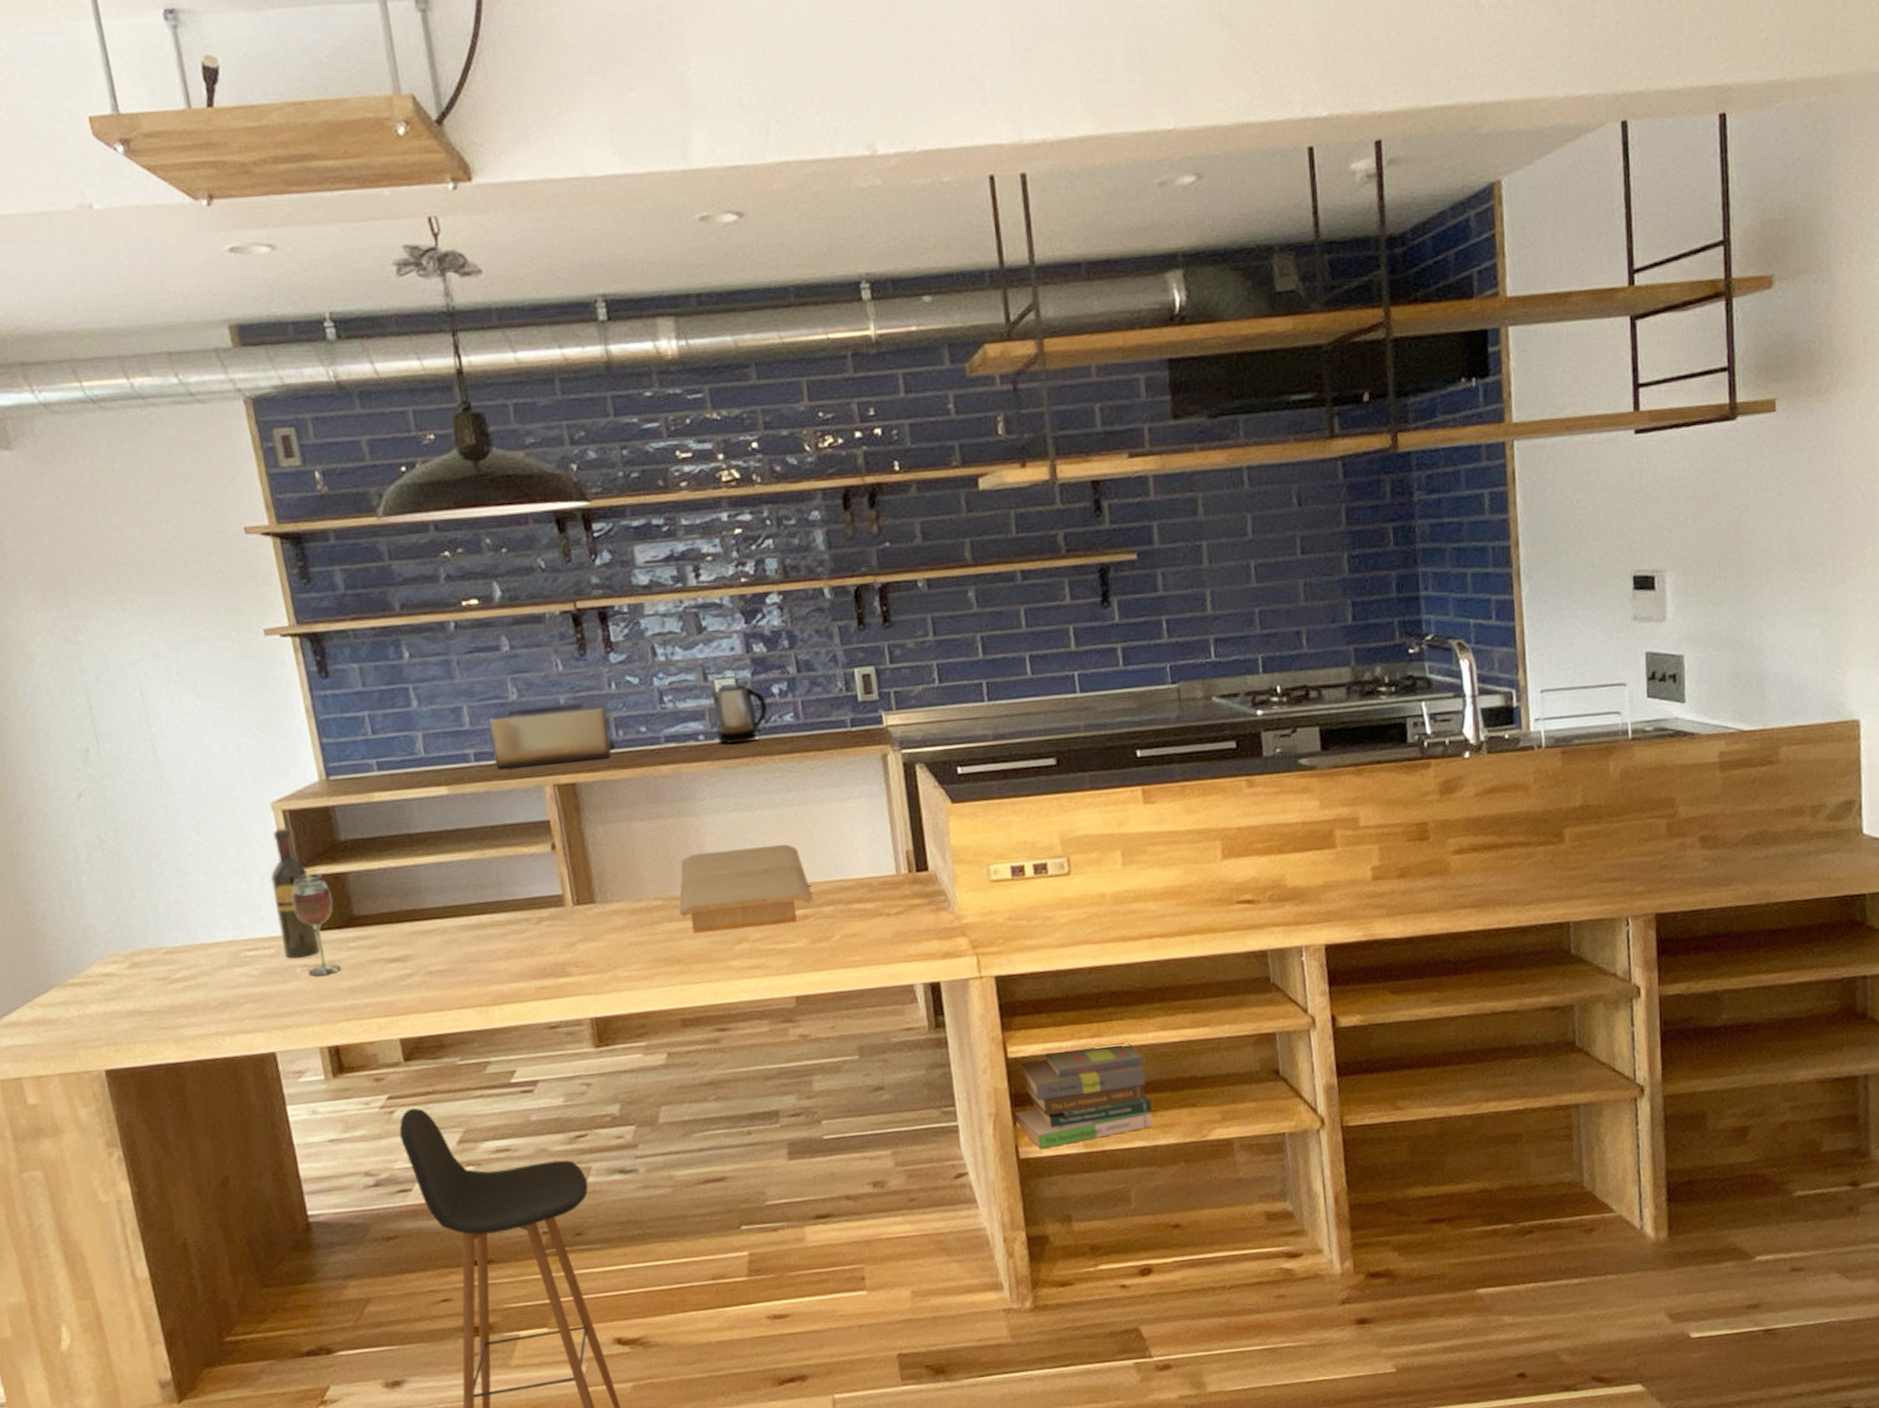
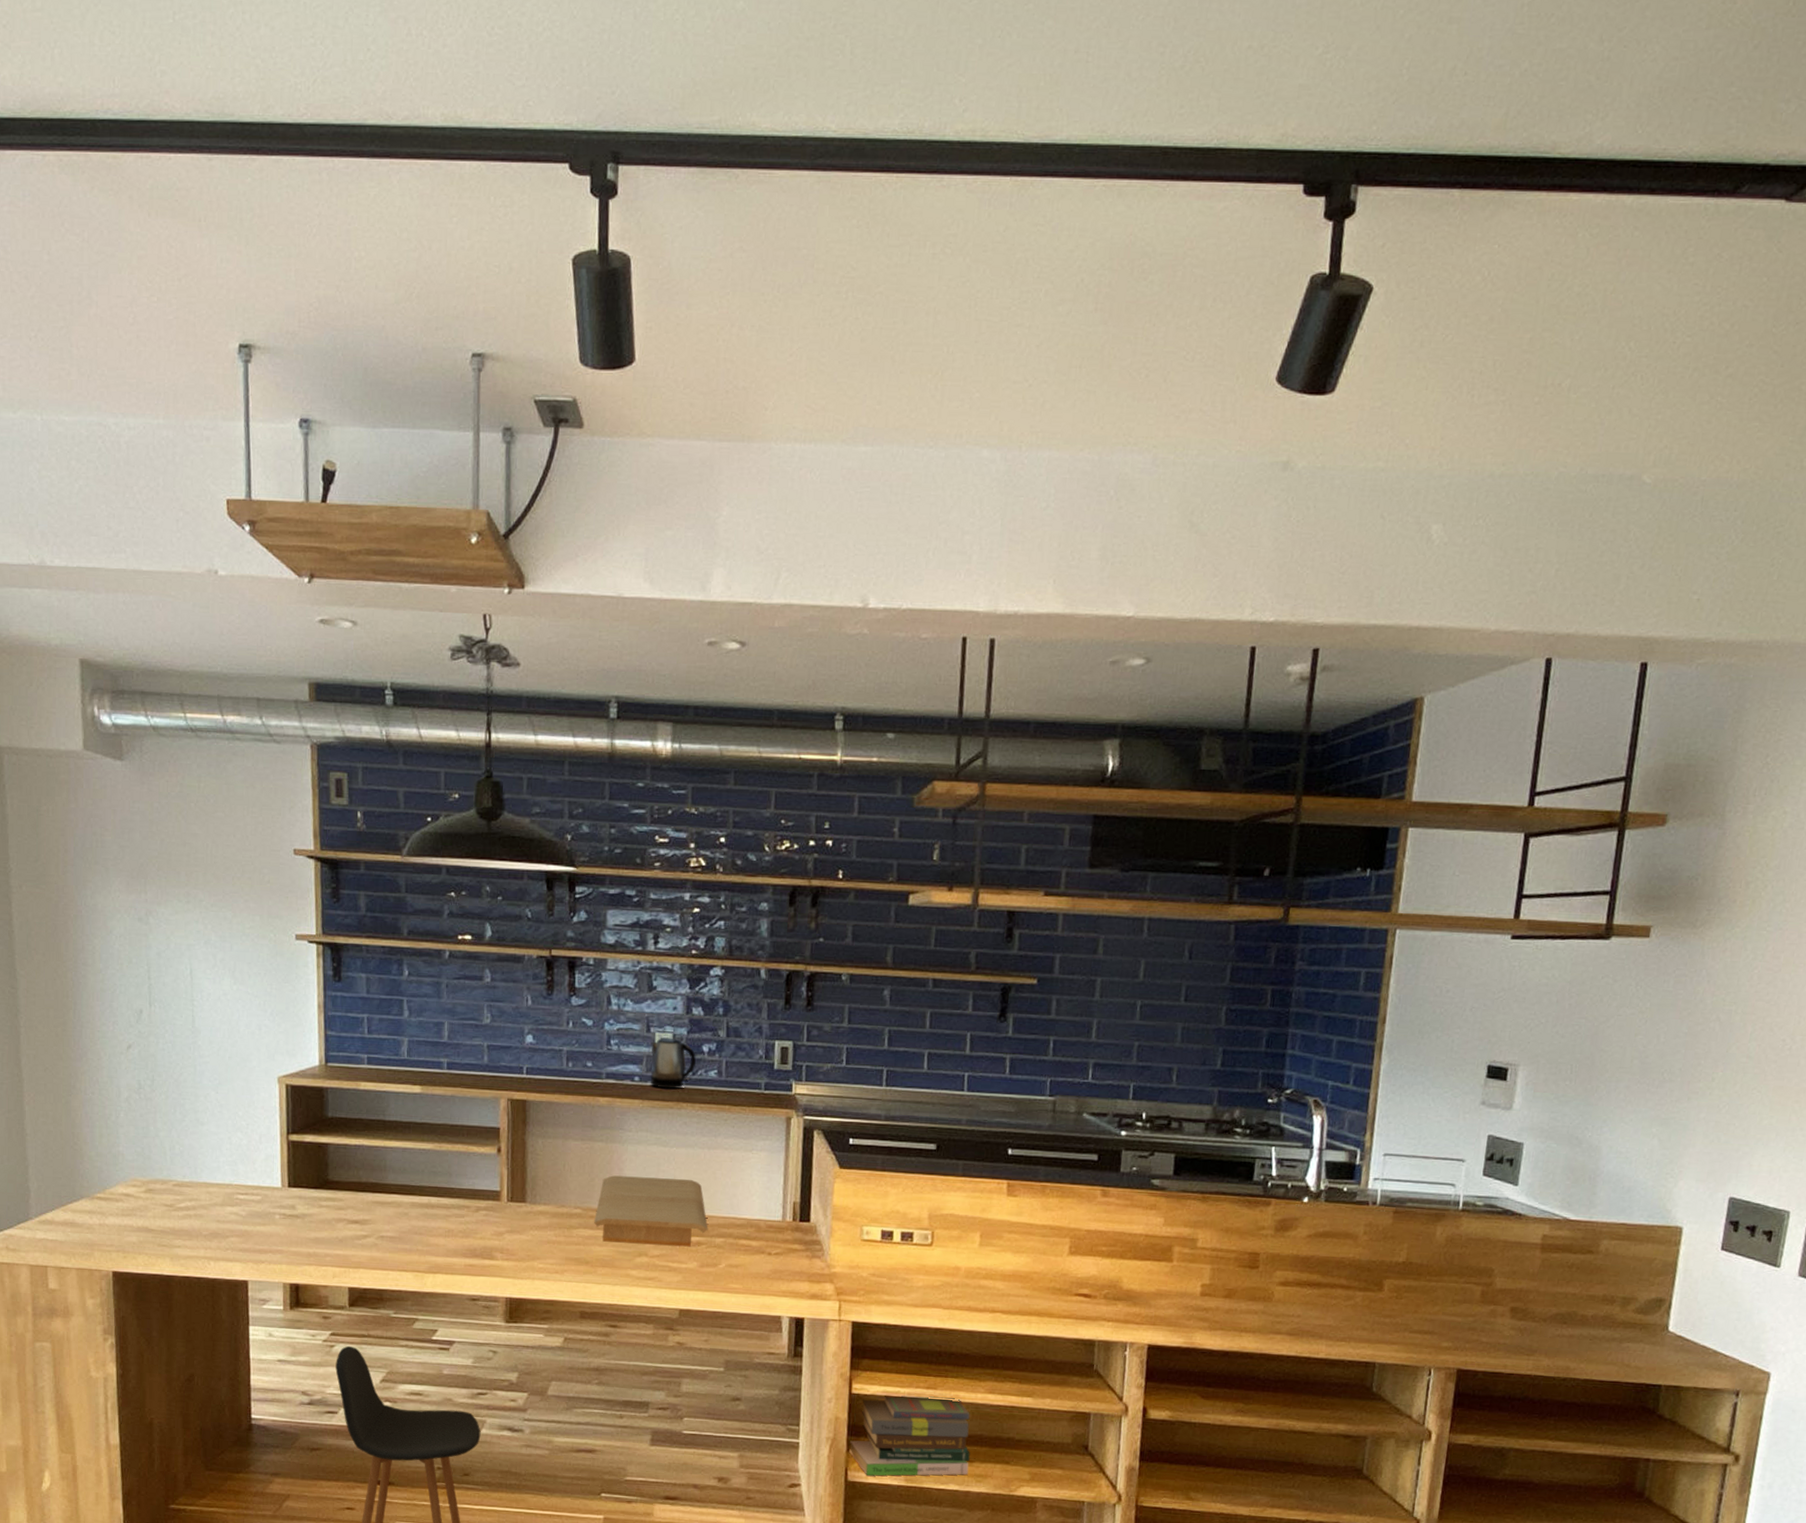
wine bottle: present [270,827,320,959] -> none [267,1099,298,1207]
wineglass: present [292,874,342,976] -> none [282,1140,314,1225]
toaster: present [488,699,616,769] -> none [463,1030,567,1084]

